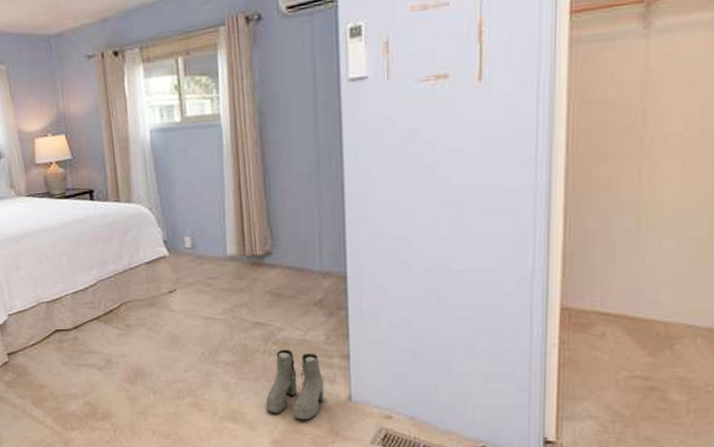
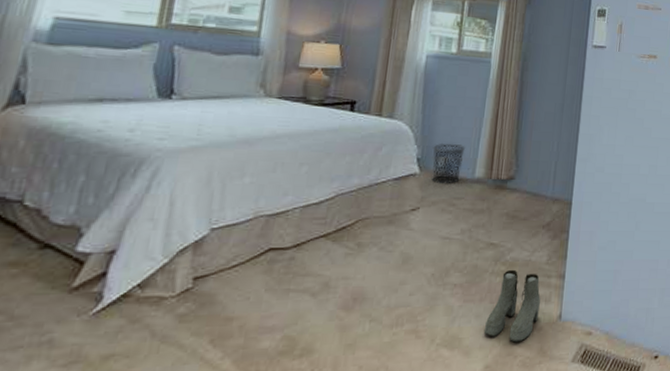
waste bin: none [177,221,212,265] -> present [432,142,465,184]

